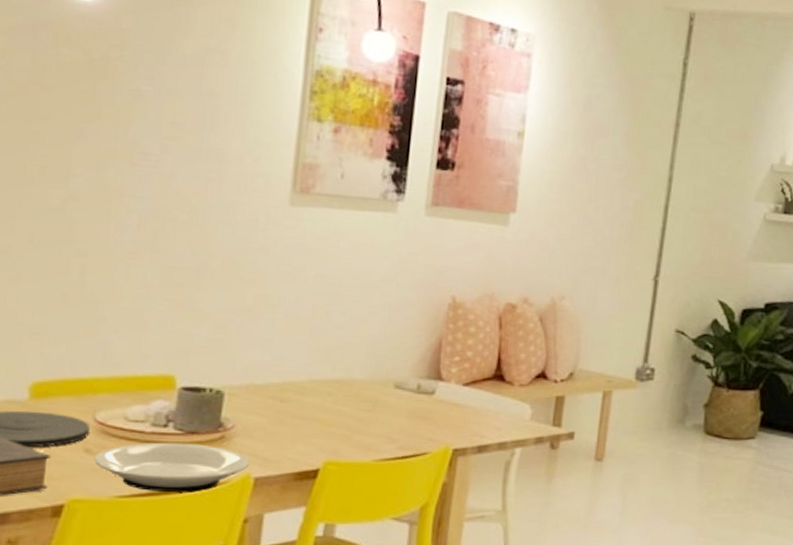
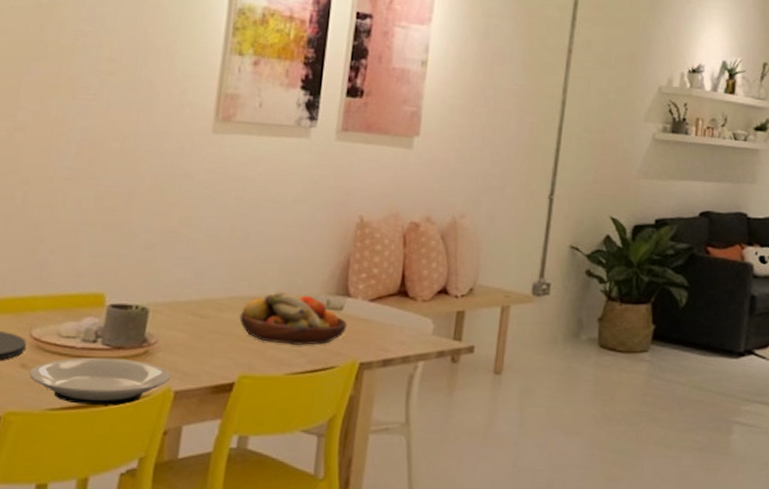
fruit bowl: none [323,374,440,431] -> present [239,291,348,345]

